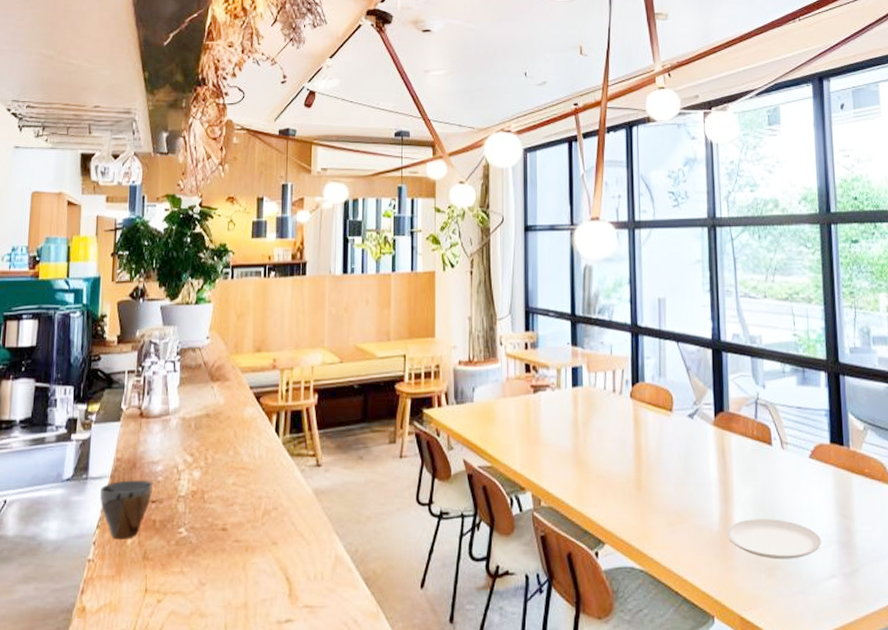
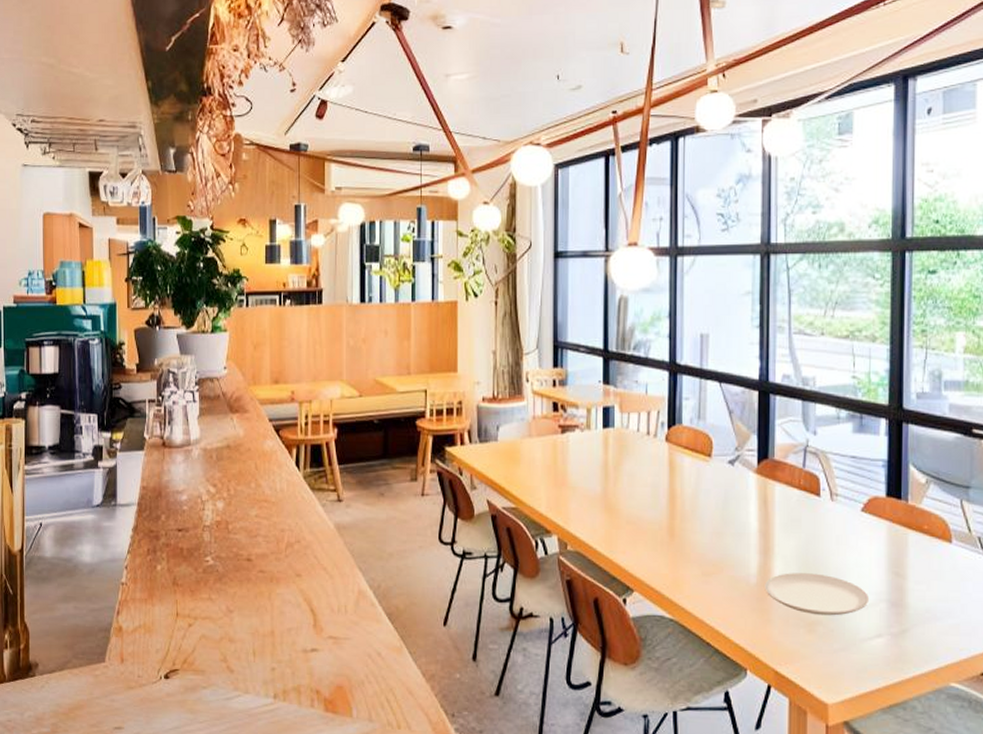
cup: present [99,480,153,540] -> none [128,508,178,566]

